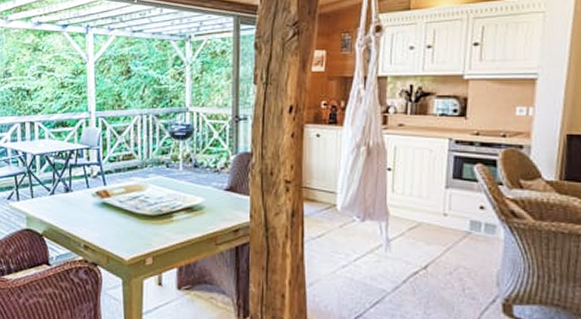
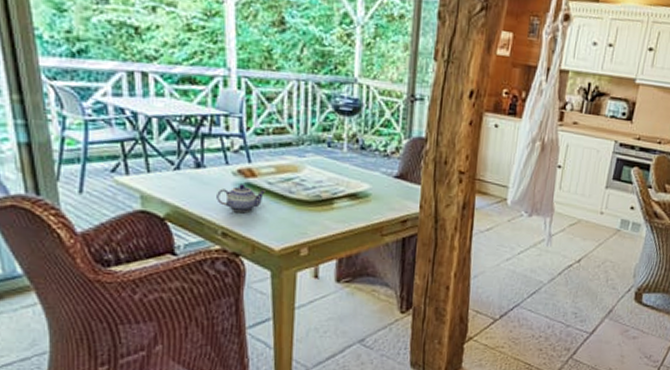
teapot: none [80,203,117,228] -> present [216,184,265,214]

